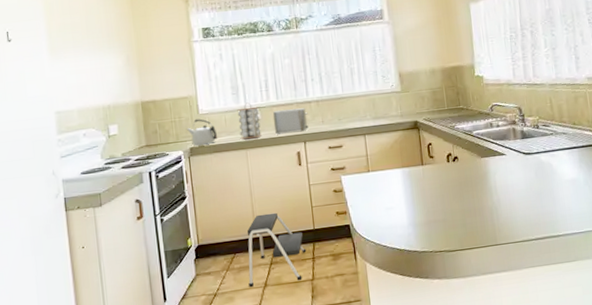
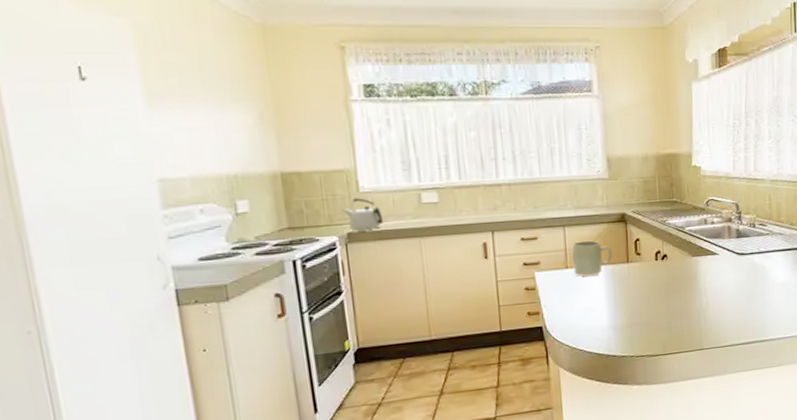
spice rack: present [237,102,262,140] -> none [409,181,439,226]
step stool: present [247,212,307,287] -> none [419,312,491,395]
toaster: present [273,108,308,135] -> none [454,191,497,222]
mug: none [372,146,408,179] -> present [571,240,612,277]

